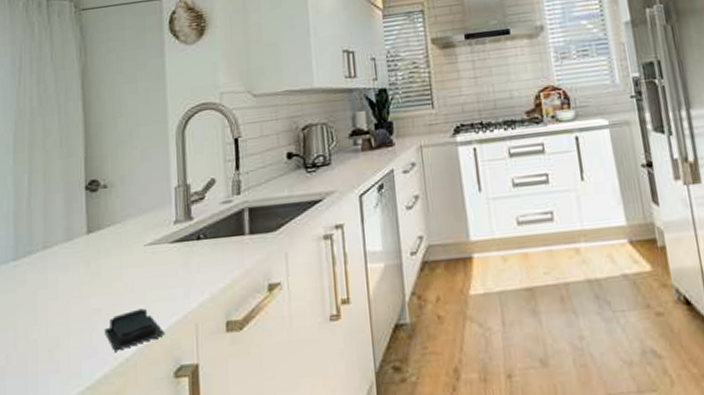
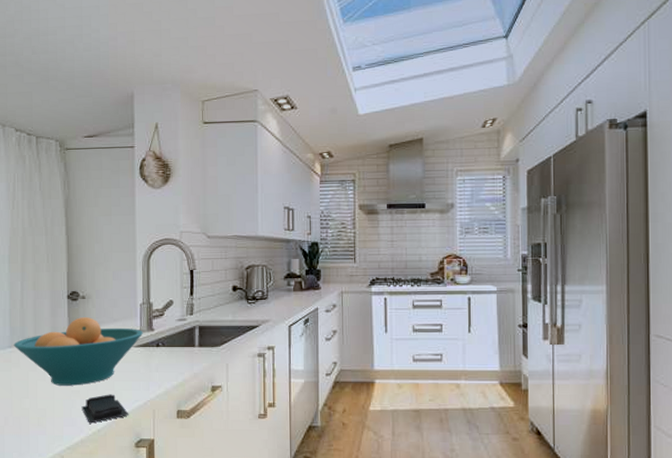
fruit bowl: none [18,211,180,305] -> present [13,317,143,386]

